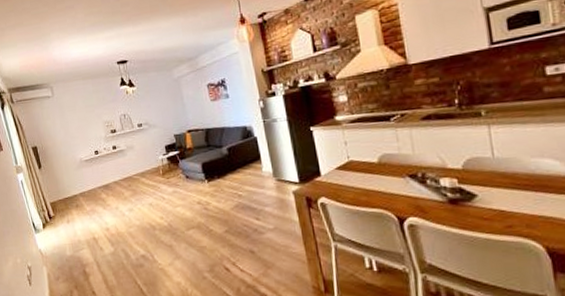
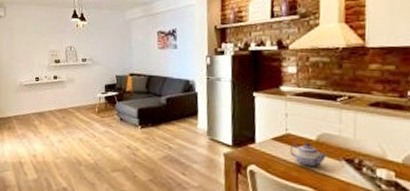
teapot: none [355,165,391,190] -> present [290,142,326,168]

